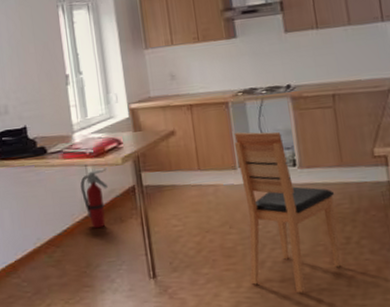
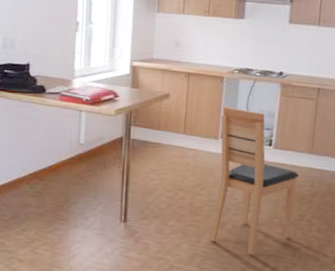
fire extinguisher: present [80,168,108,229] -> none [72,116,100,170]

